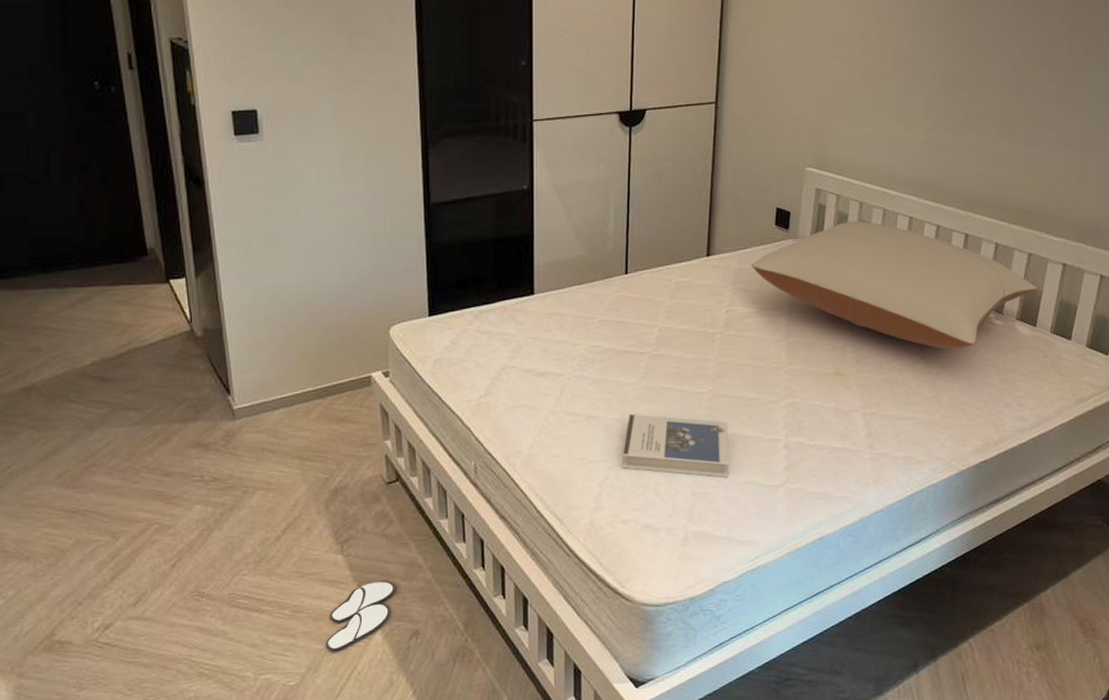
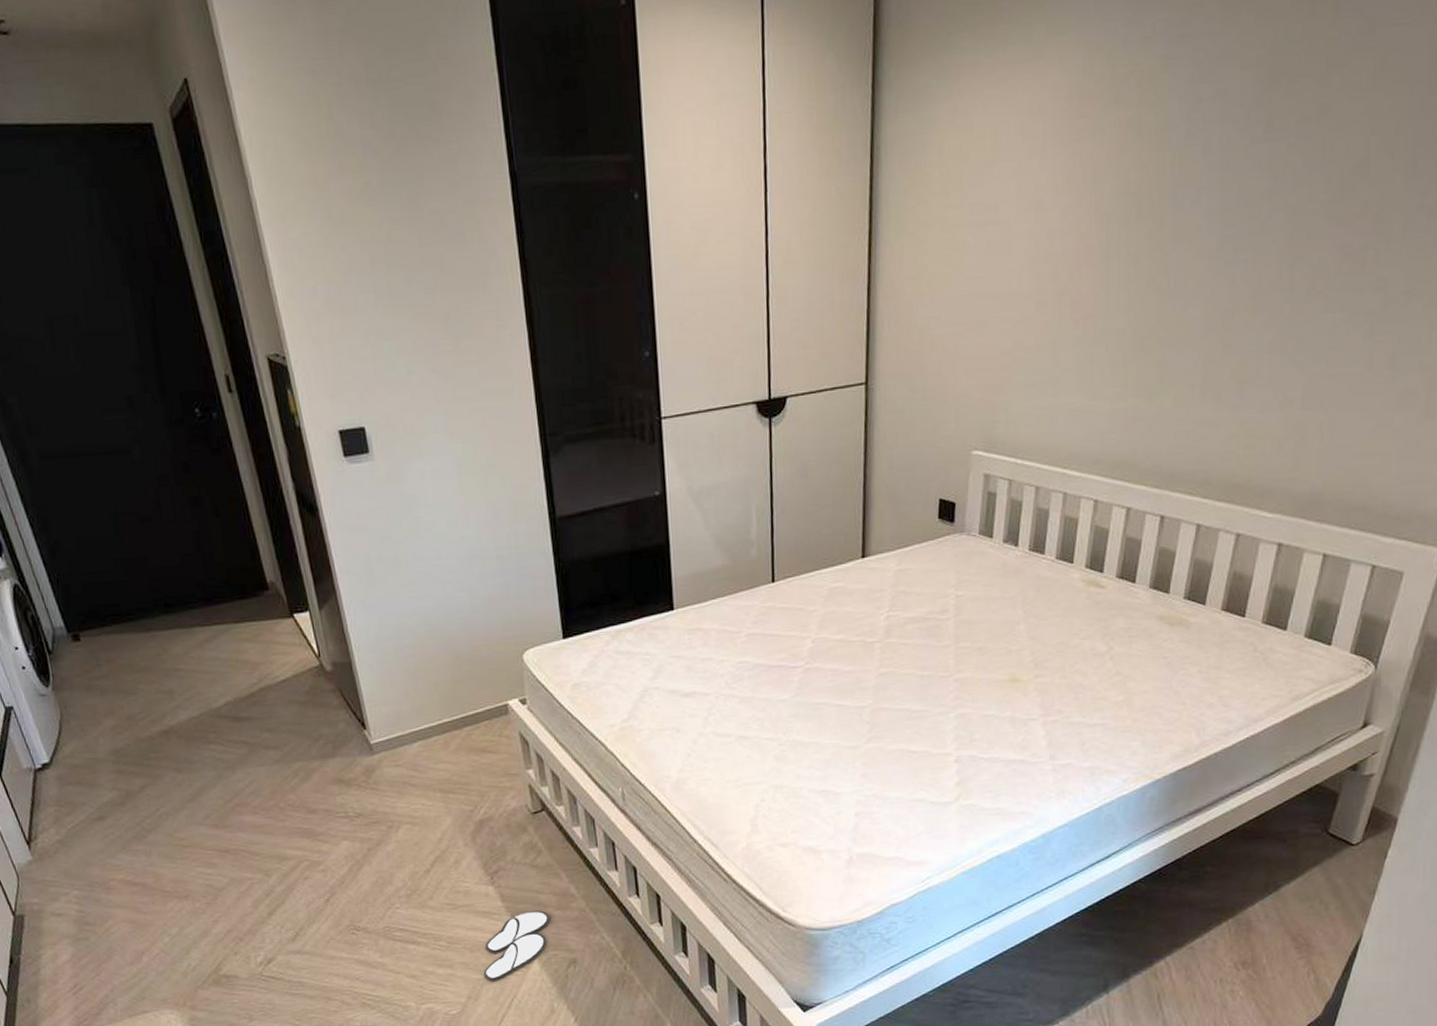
hardback book: present [621,414,730,477] -> none [778,732,896,796]
pillow: present [752,221,1037,350] -> none [913,508,1247,648]

